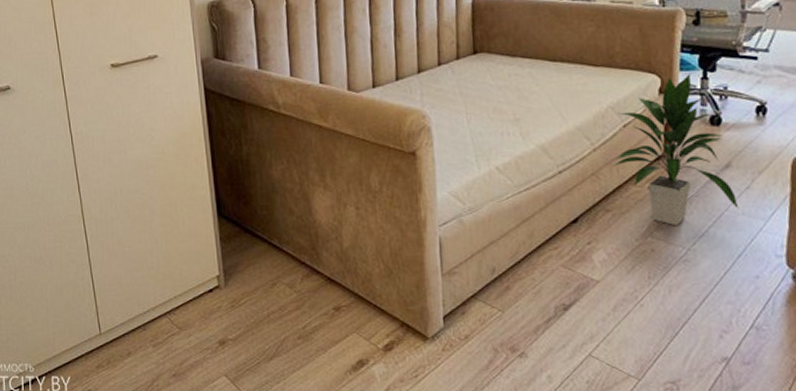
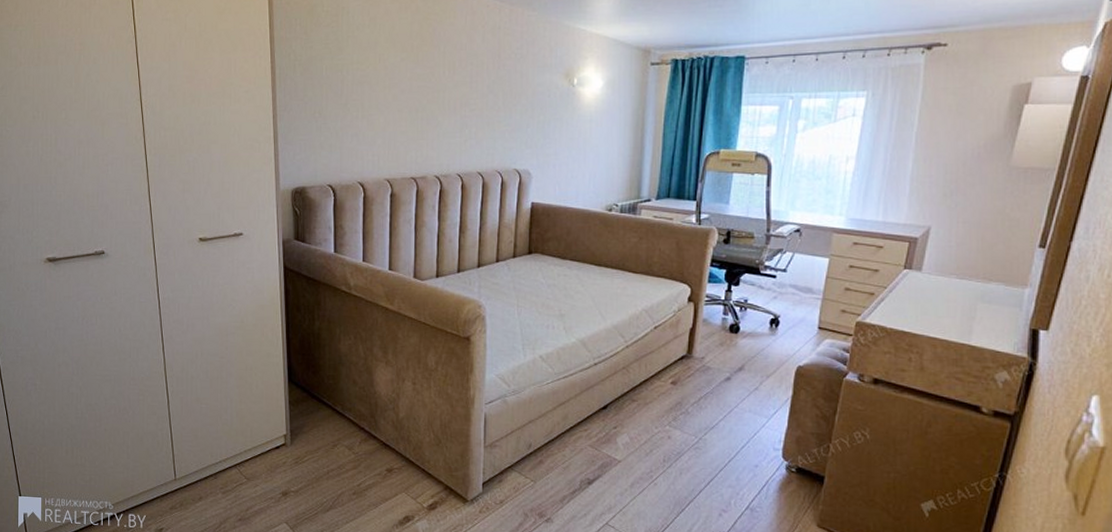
indoor plant: present [612,74,739,225] -> none [641,286,747,417]

